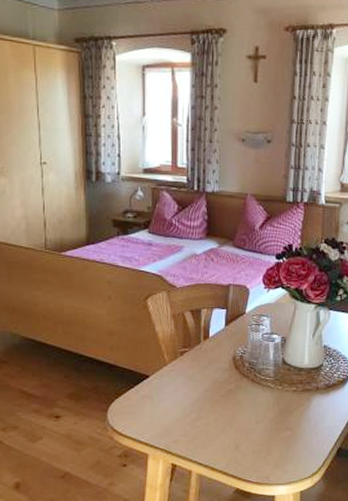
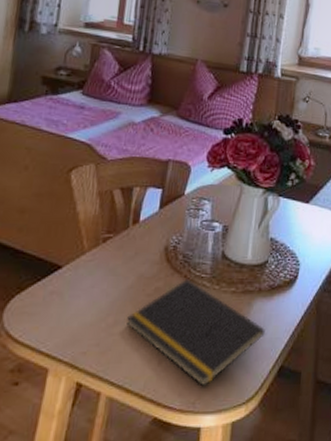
notepad: none [207,382,325,465] -> present [126,279,266,387]

